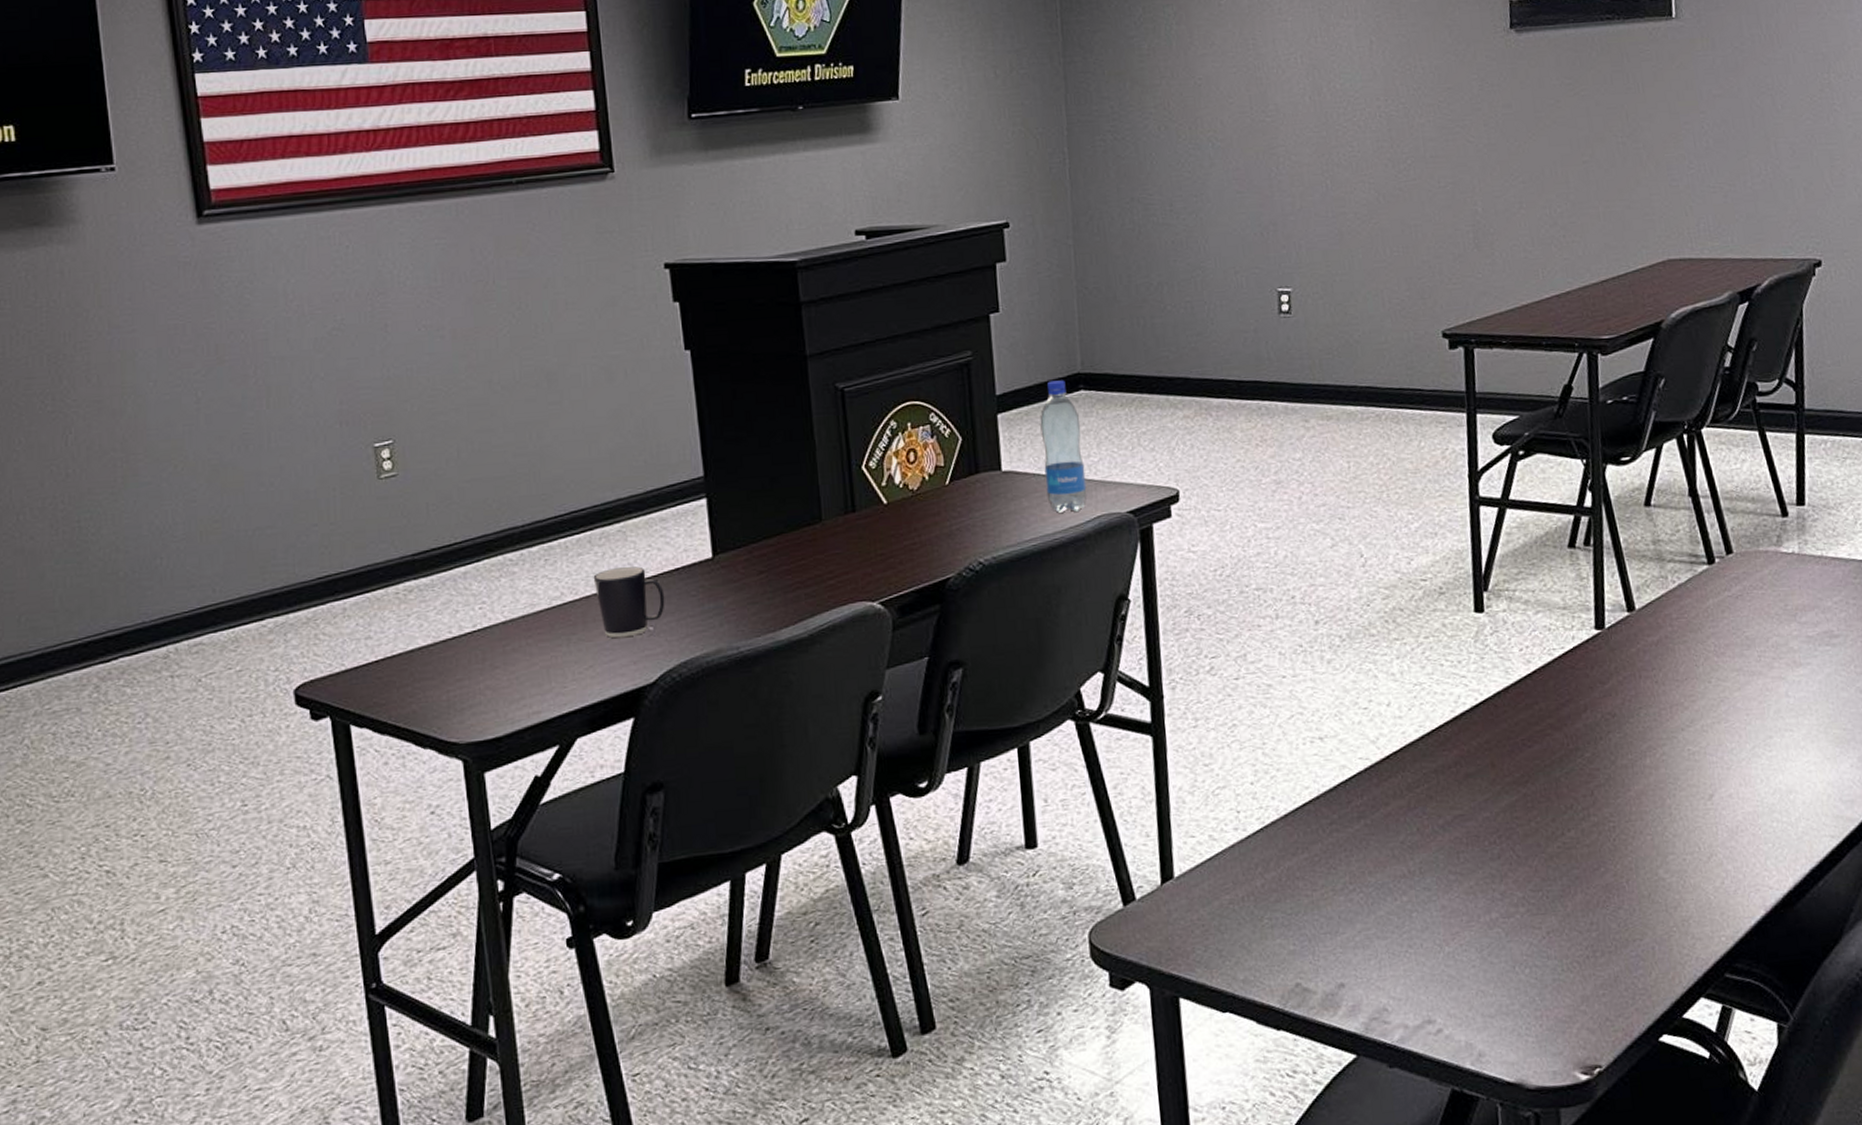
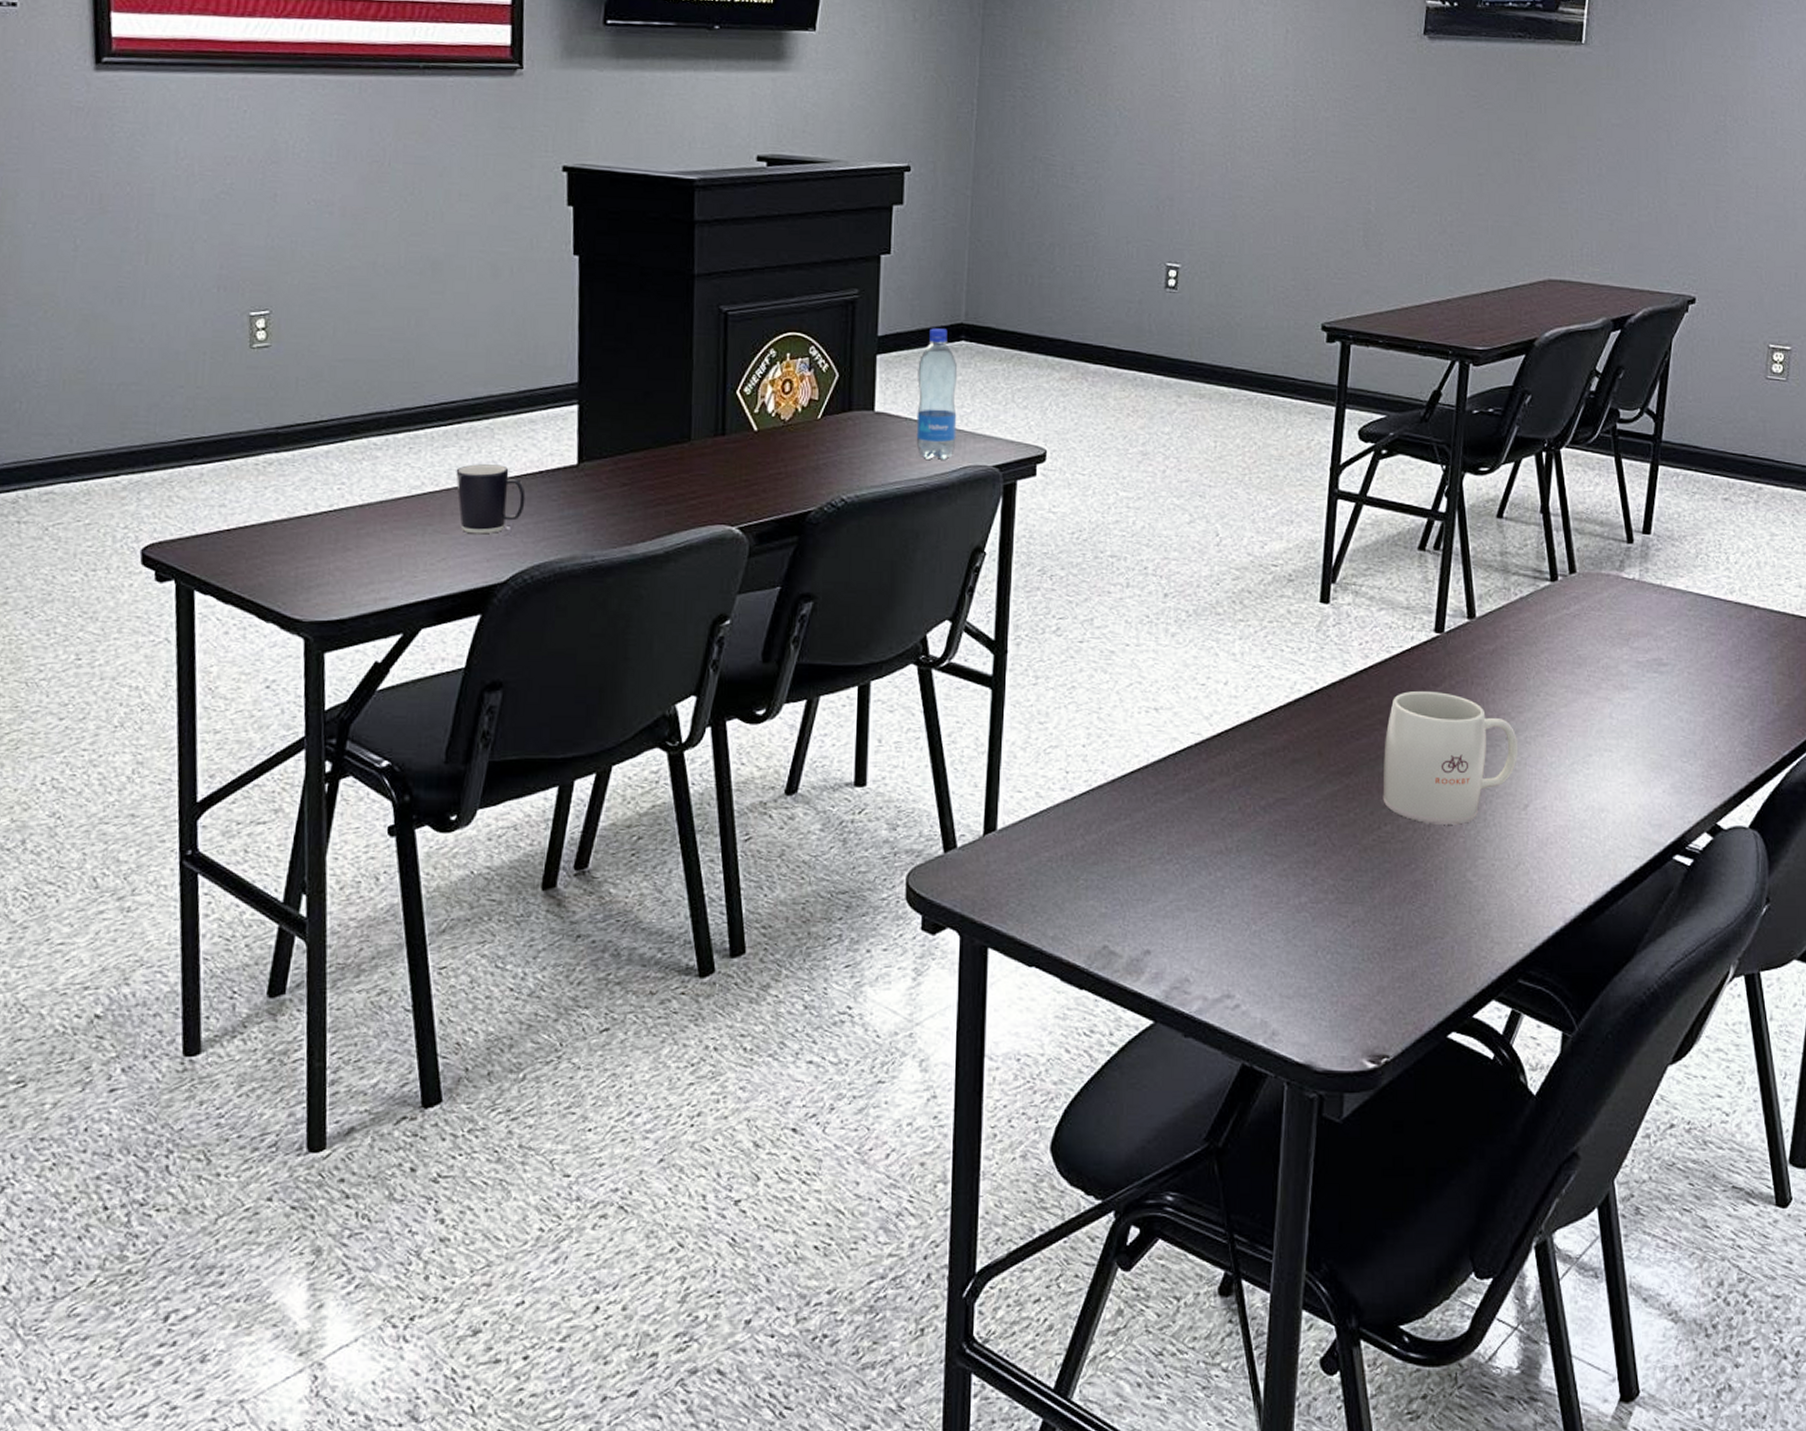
mug: none [1557,689,1697,825] -> present [1382,690,1519,825]

